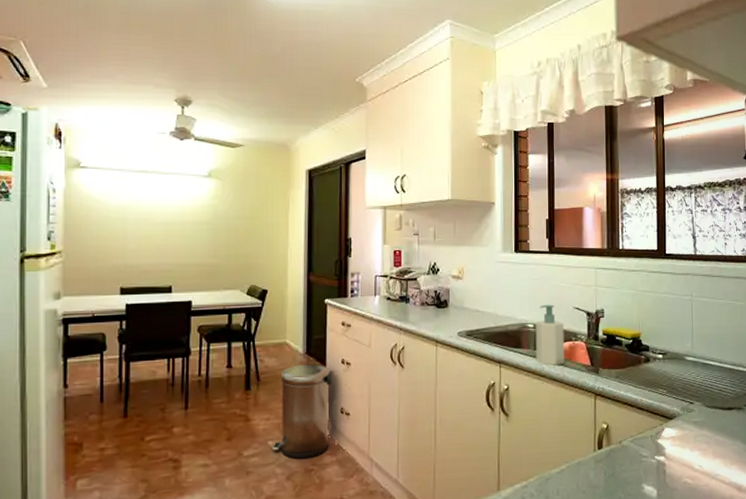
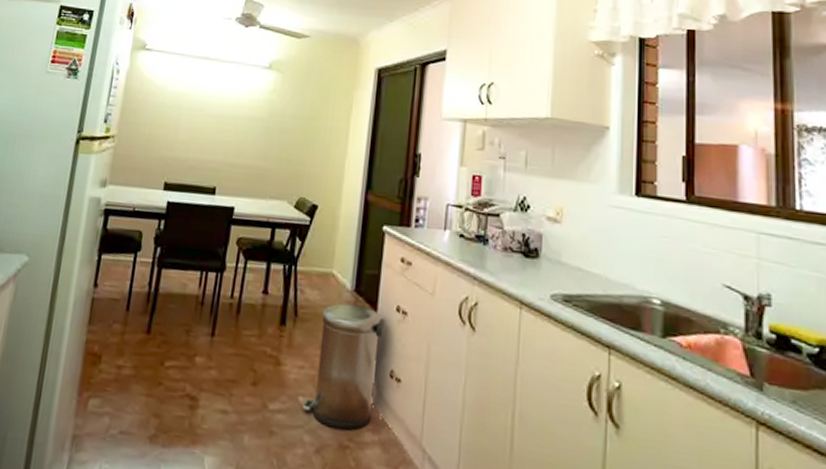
soap bottle: present [535,304,565,366] -> none [663,274,708,368]

